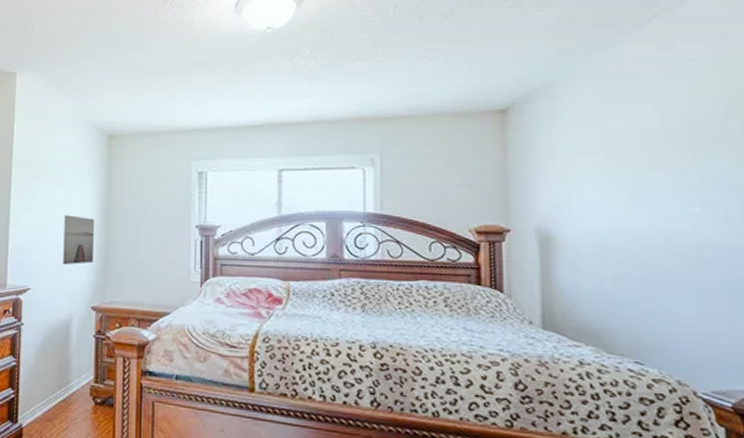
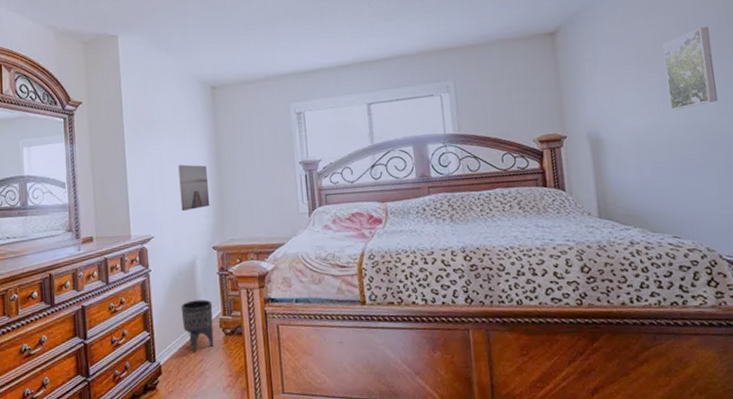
planter: none [50,362,85,419] -> present [181,299,214,353]
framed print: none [639,119,705,214] -> present [662,26,718,111]

